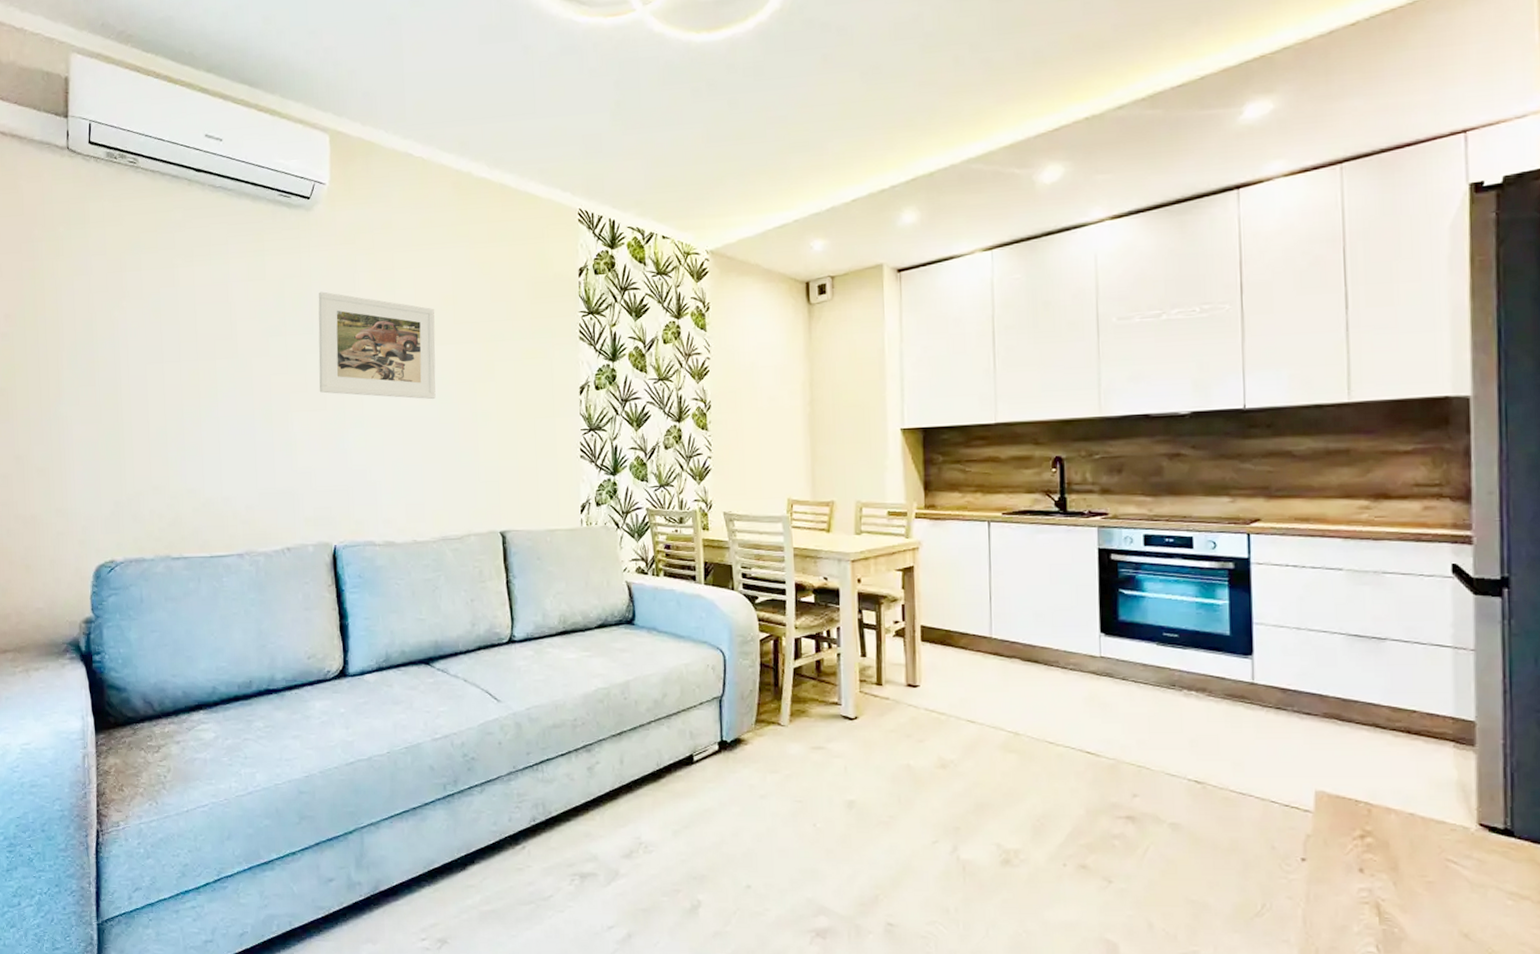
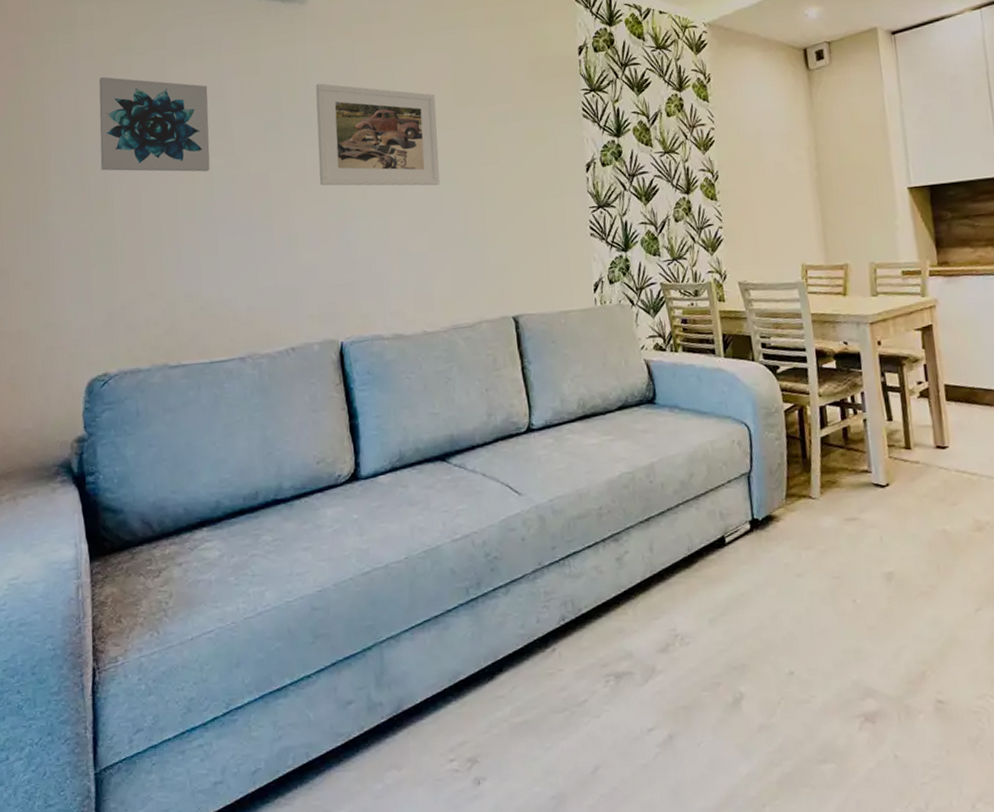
wall art: none [110,273,215,373] -> present [99,76,210,172]

